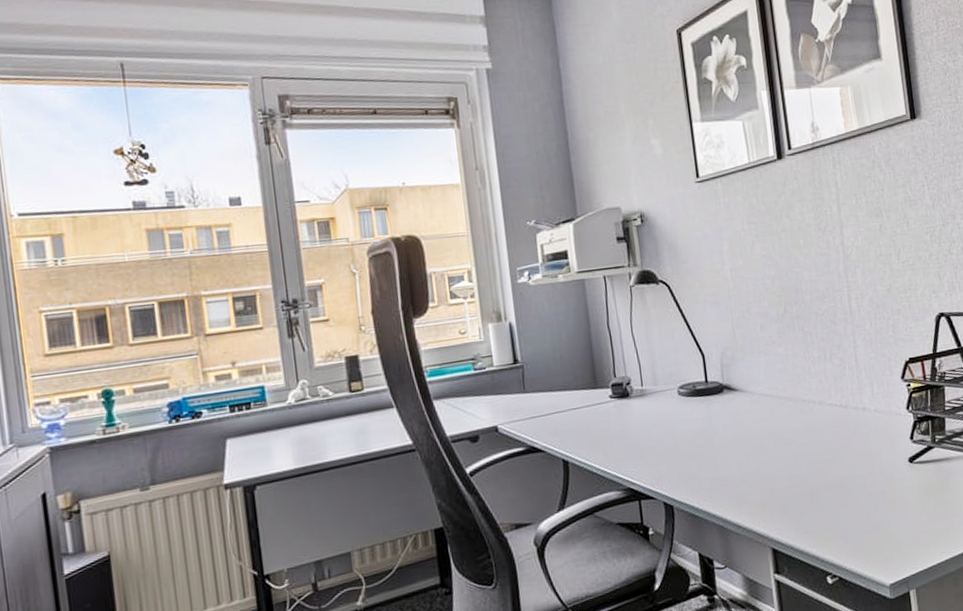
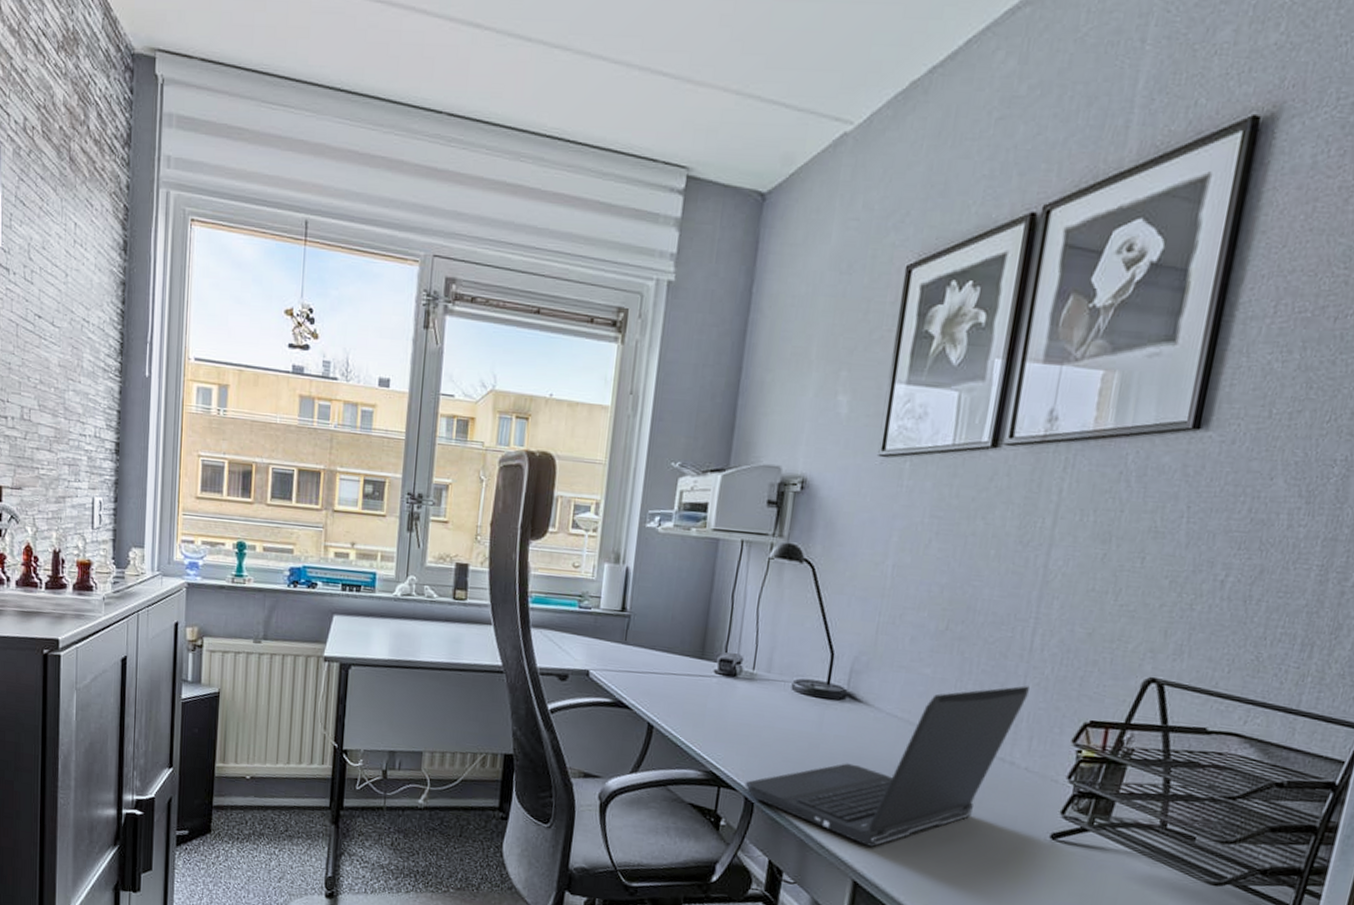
laptop computer: none [660,342,860,514] -> present [744,686,1029,847]

